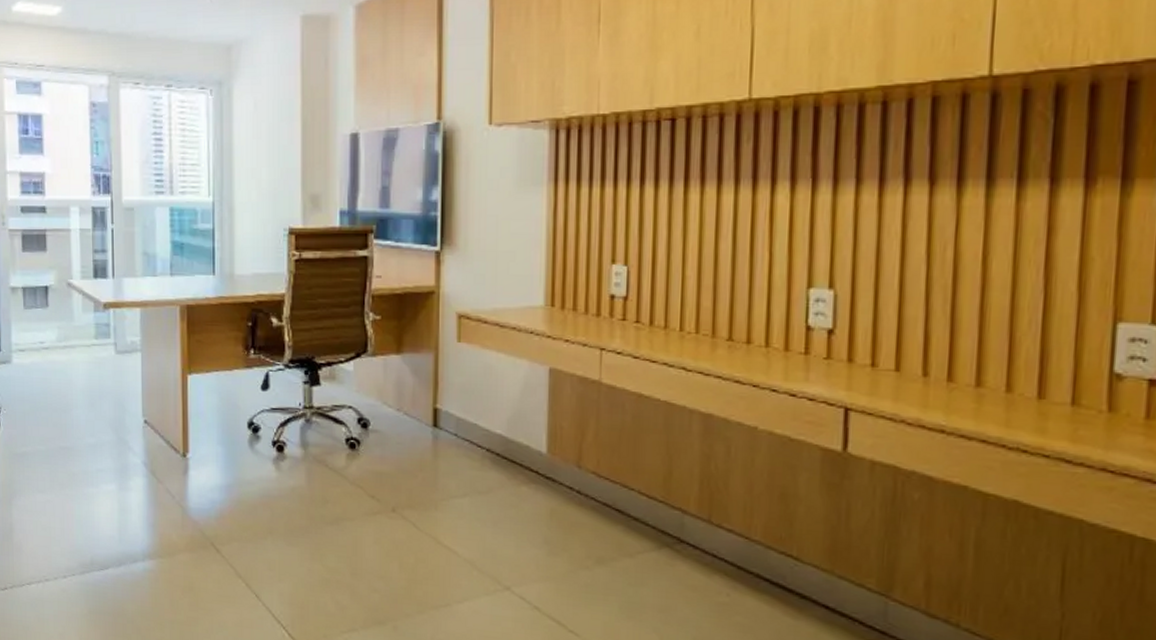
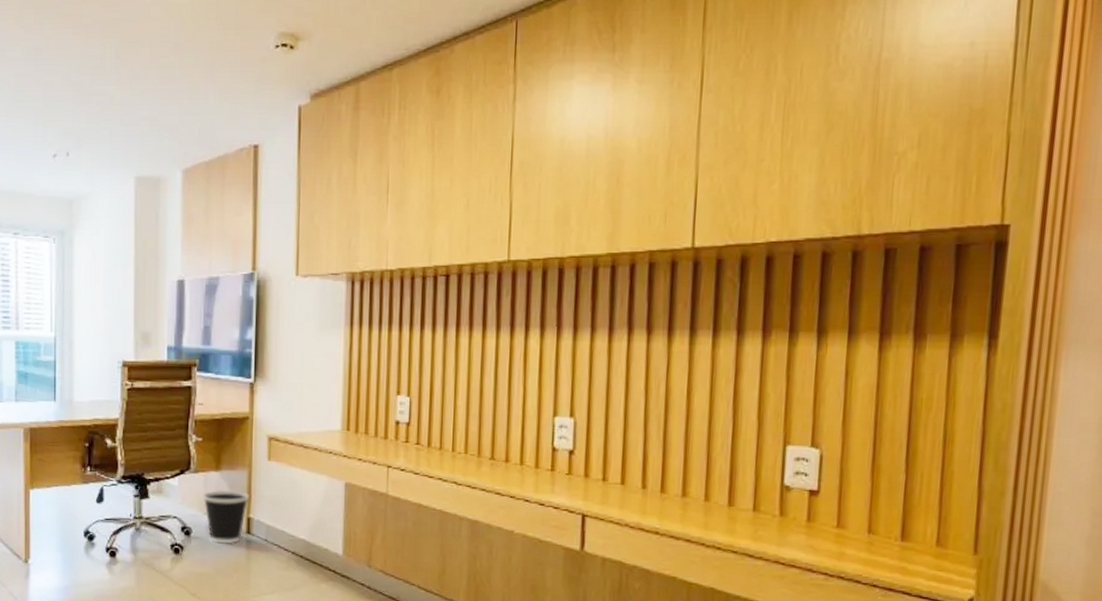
wastebasket: none [381,375,436,439] -> present [202,489,249,544]

